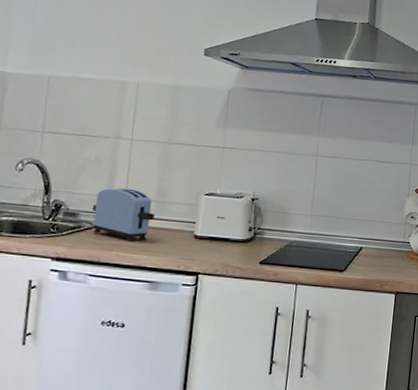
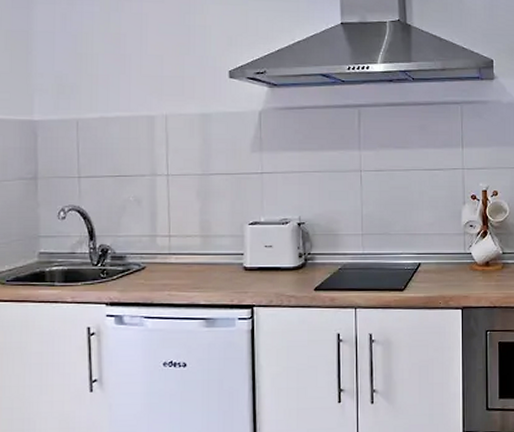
toaster: present [91,188,155,243] -> none [138,225,201,281]

